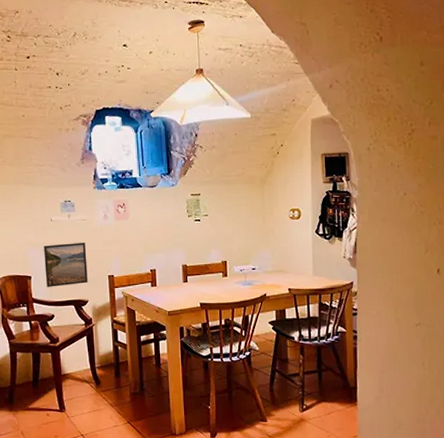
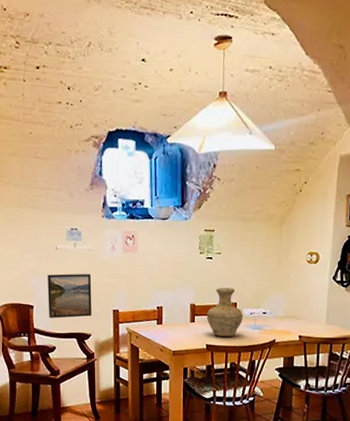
vase: none [198,247,233,294] -> present [206,287,243,337]

